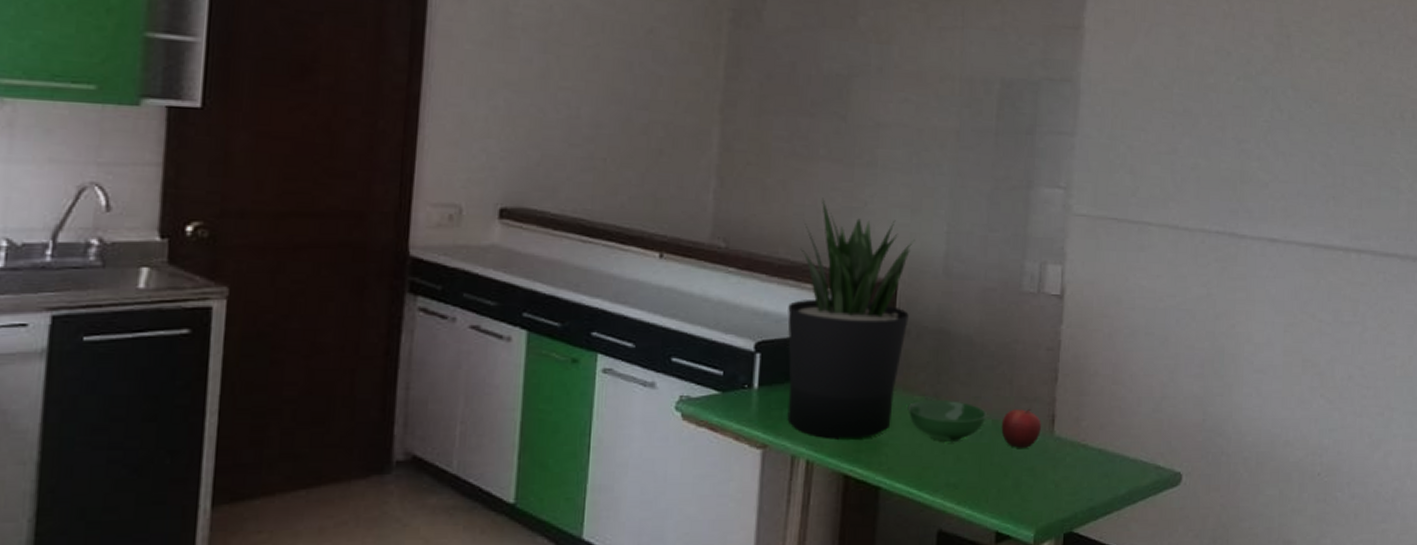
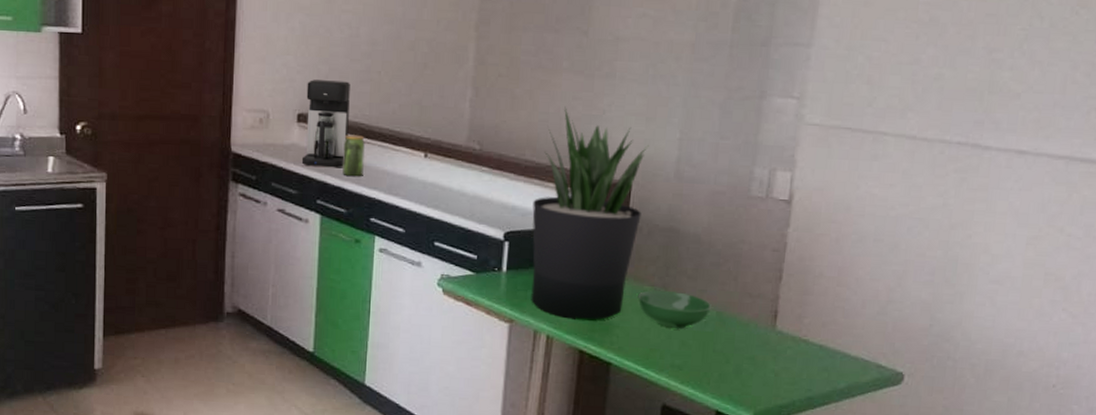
coffee maker: none [503,168,568,273] -> present [301,79,350,168]
jar: none [557,233,586,283] -> present [343,135,365,177]
fruit: present [1001,408,1042,449] -> none [724,303,765,340]

